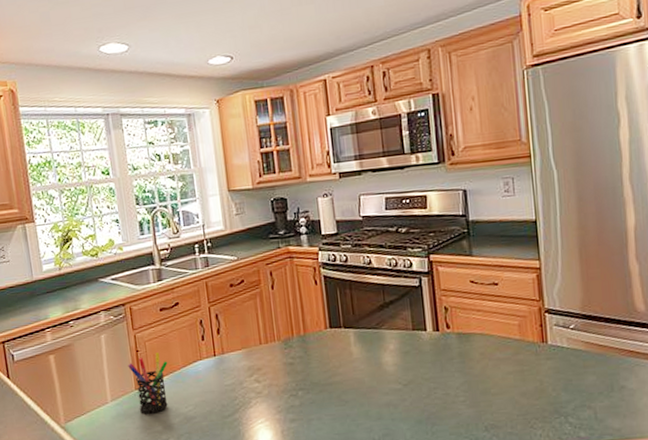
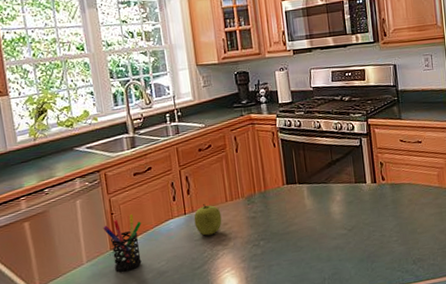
fruit: none [224,345,255,381] -> present [193,204,222,236]

